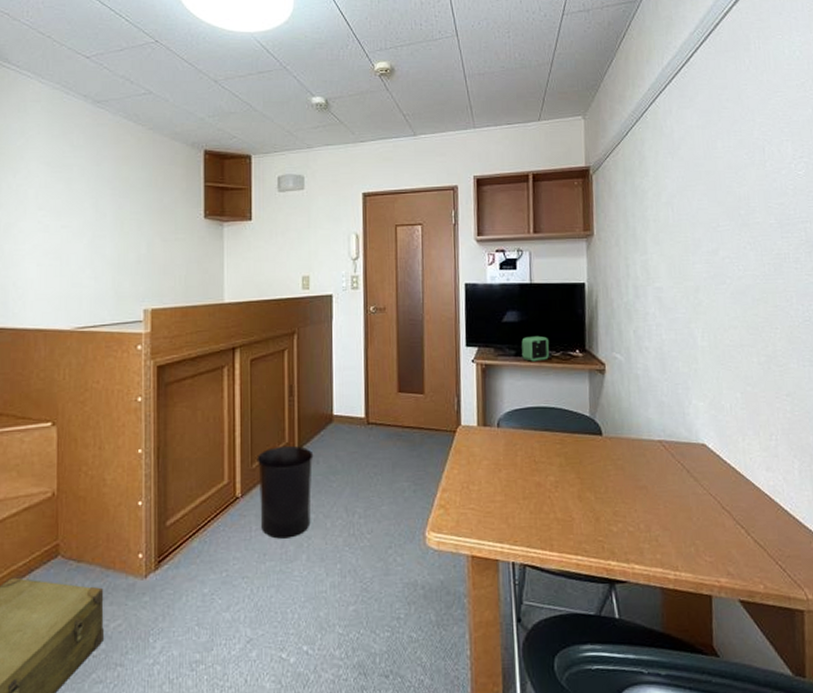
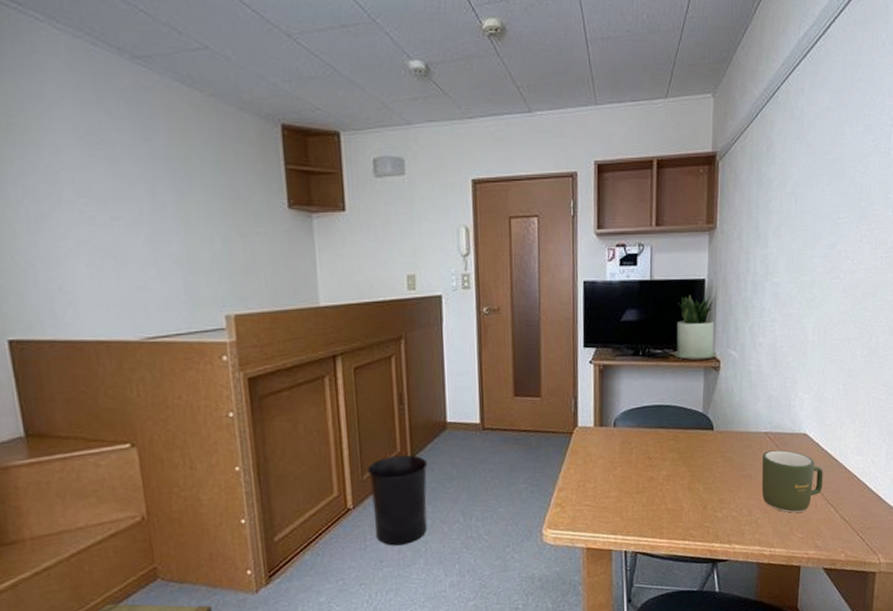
alarm clock: present [521,335,550,362] -> none [640,334,668,361]
planter: none [556,298,602,363] -> present [673,295,718,361]
mug: none [658,460,730,532] -> present [762,450,824,513]

